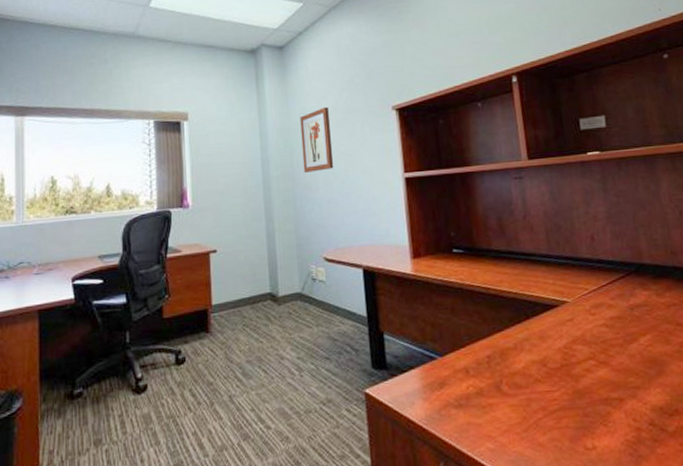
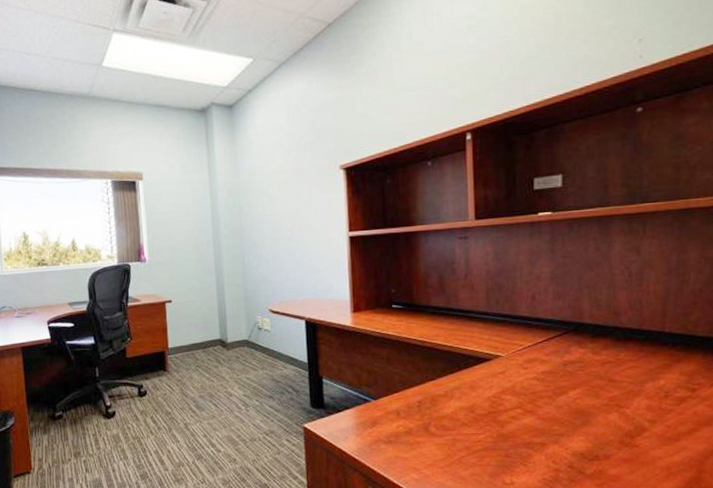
wall art: present [300,107,334,174] -> none [248,167,281,231]

